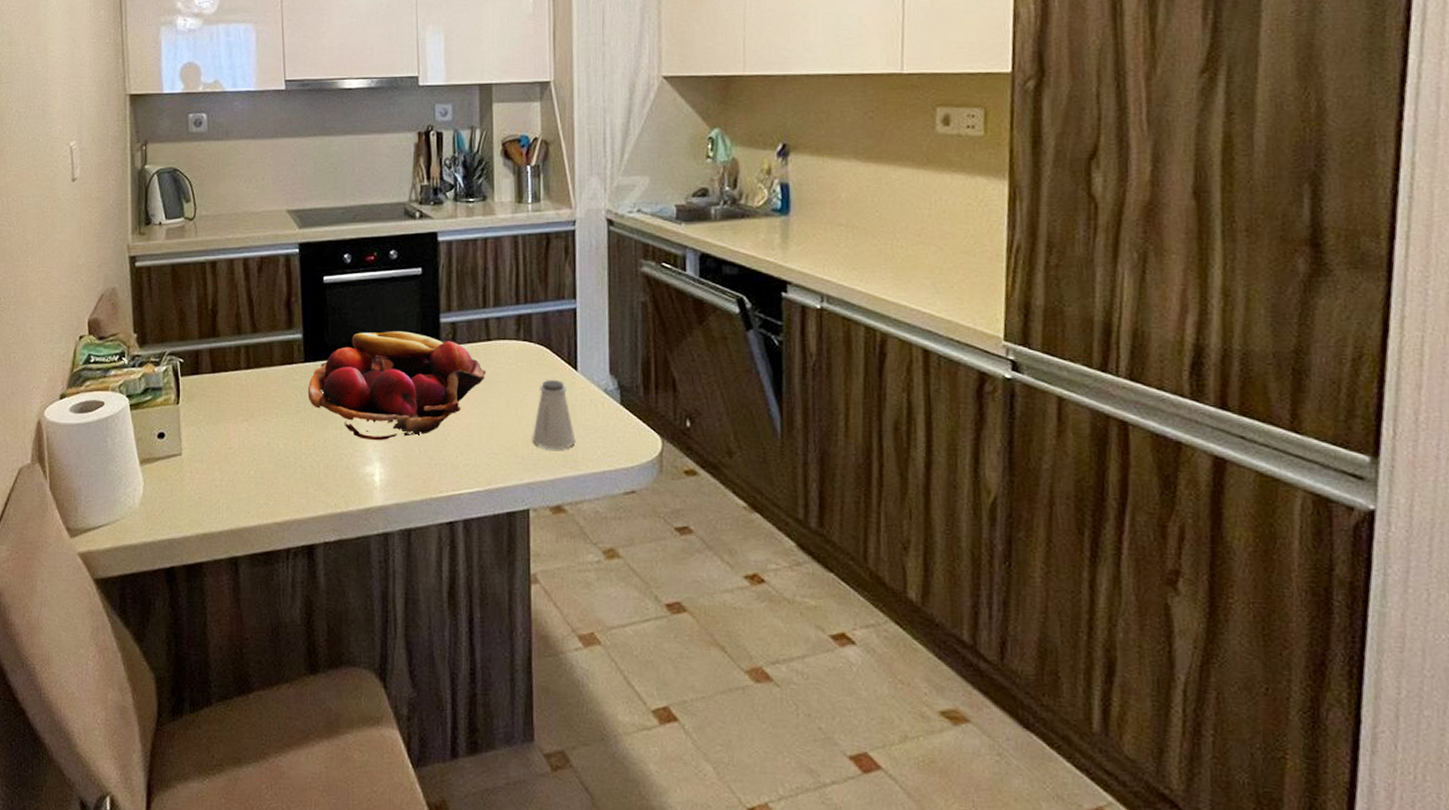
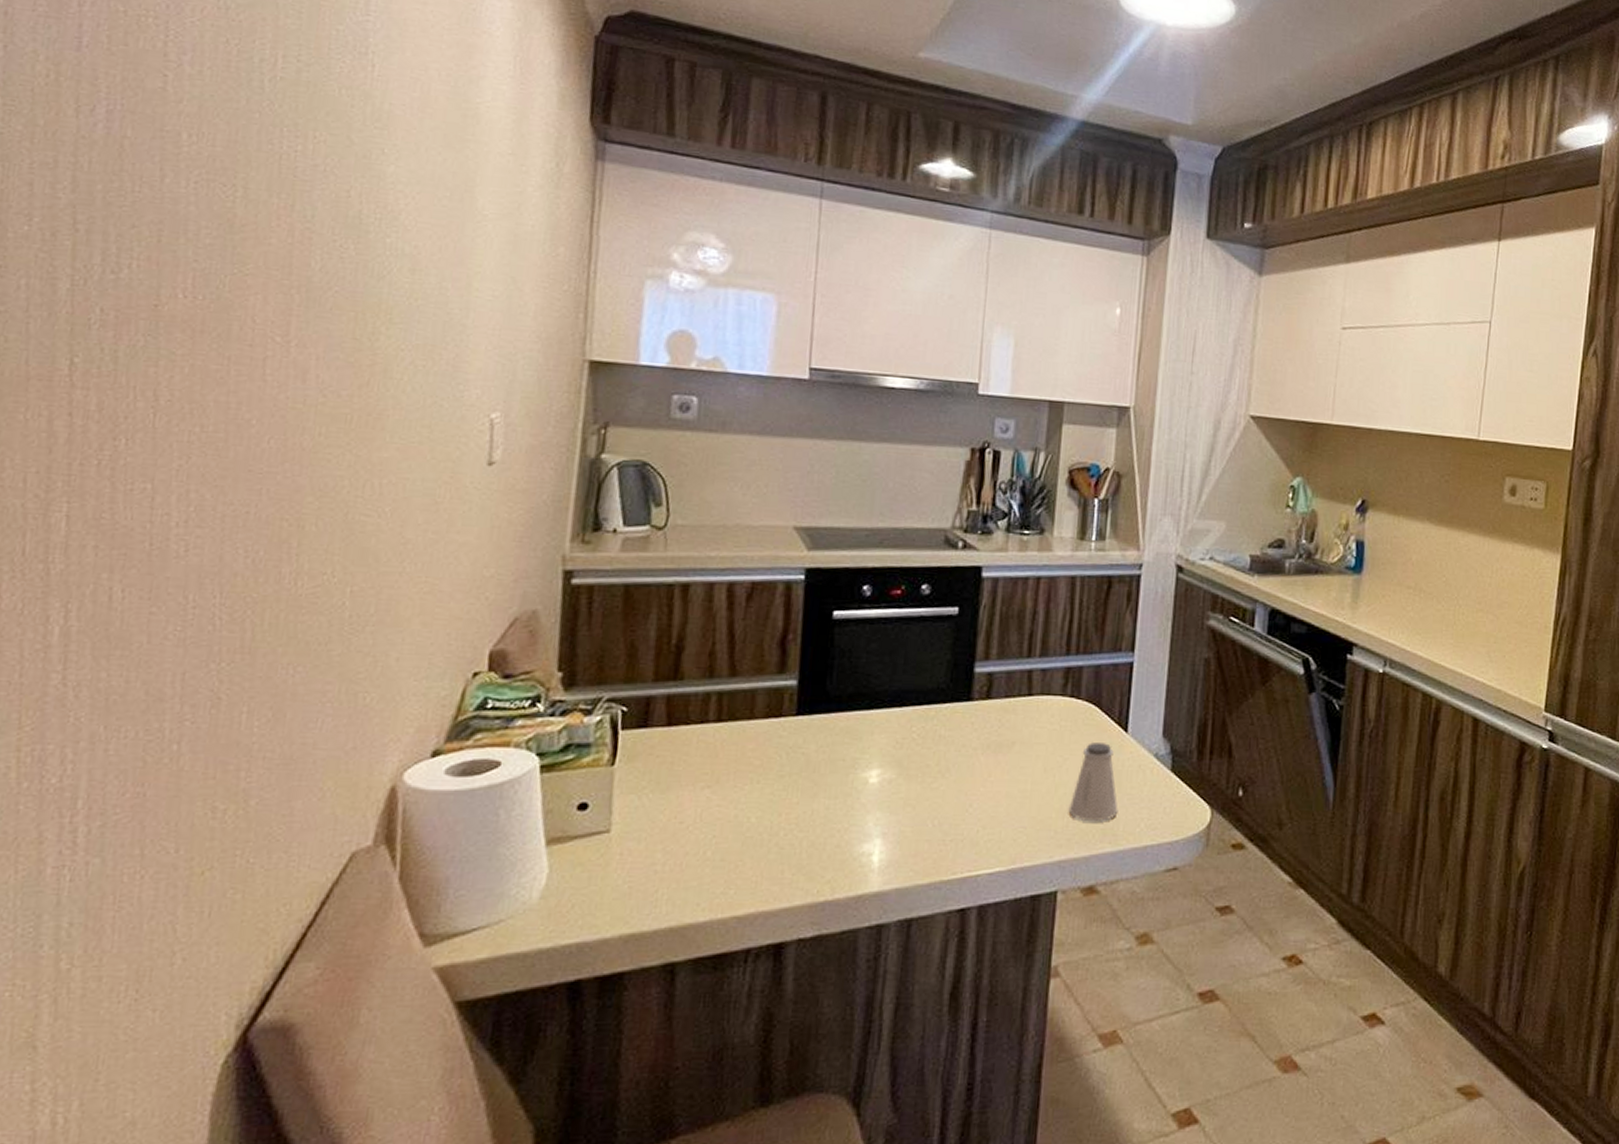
fruit basket: present [307,331,487,441] -> none [796,680,1024,813]

